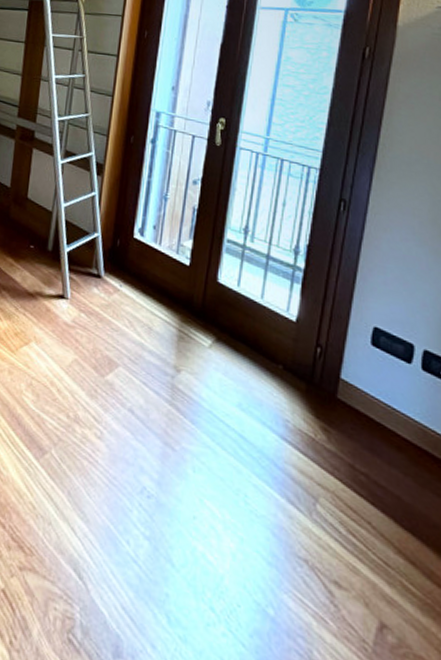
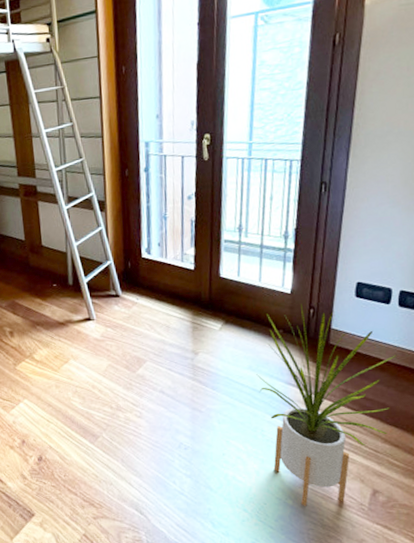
house plant: none [246,338,416,631] -> present [256,304,396,506]

